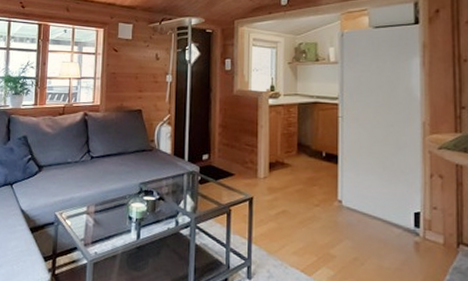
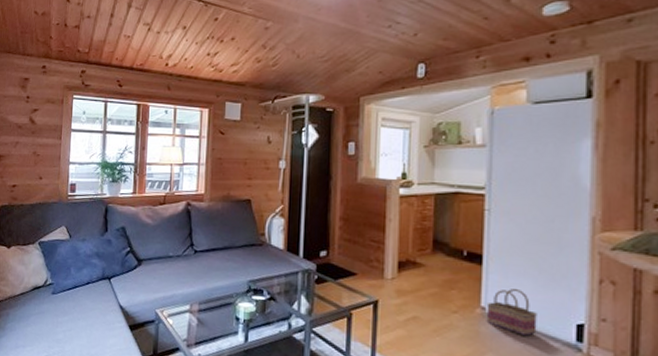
basket: none [342,184,383,224] -> present [486,289,537,336]

